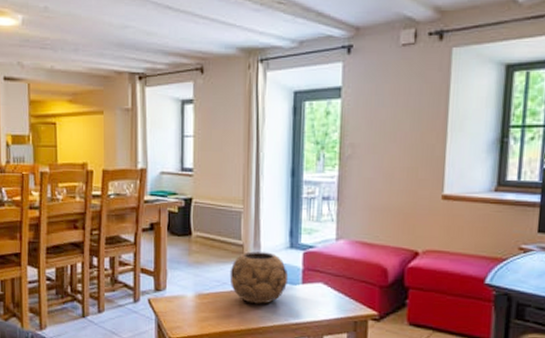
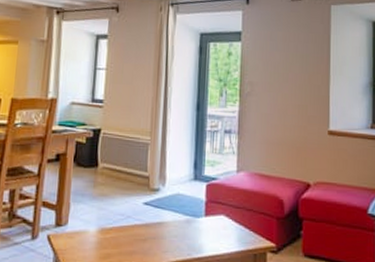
decorative bowl: present [229,251,289,304] -> none [134,183,192,238]

